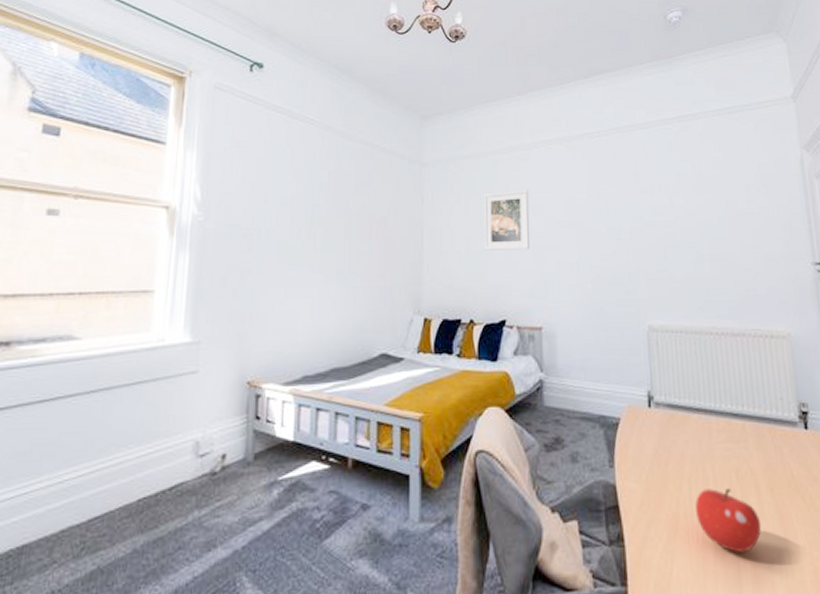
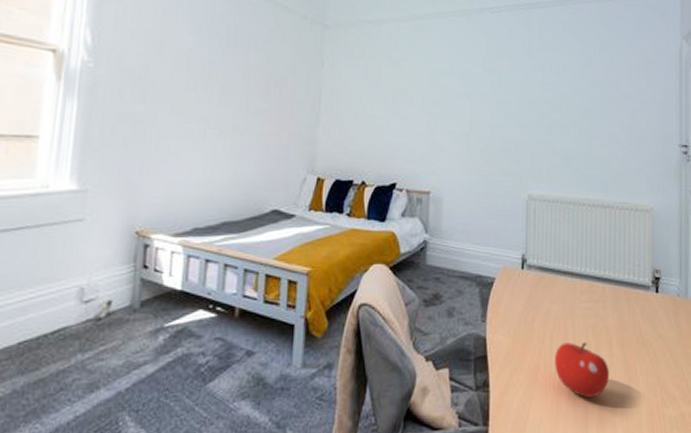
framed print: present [483,190,530,250] -> none [380,58,427,118]

